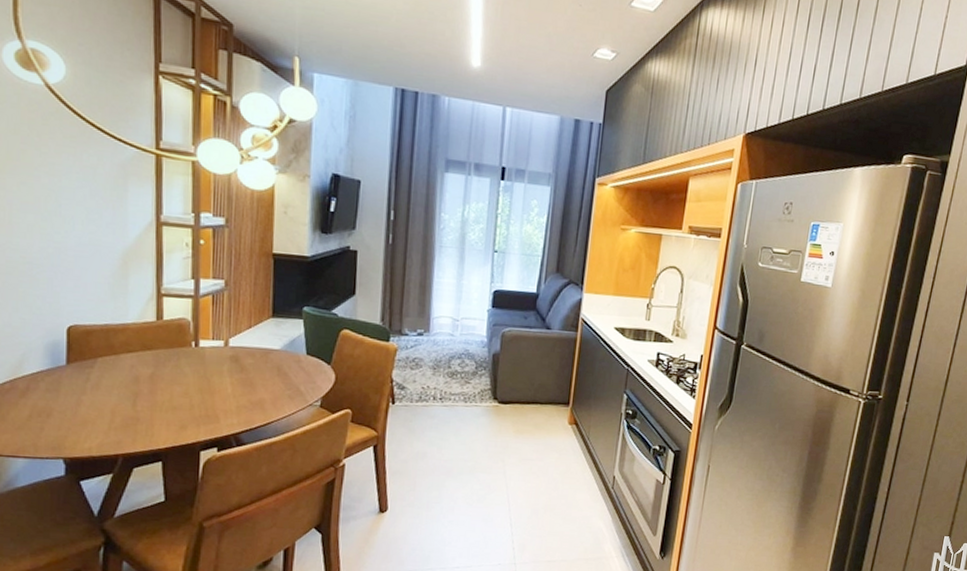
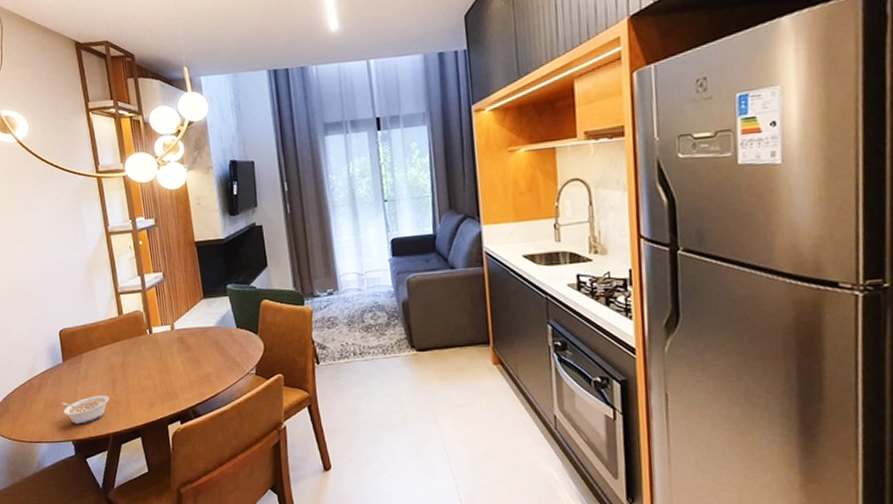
legume: none [53,408,126,441] -> present [60,395,109,425]

